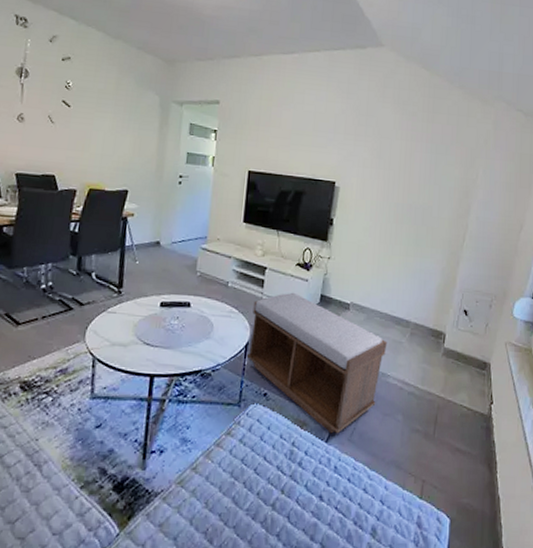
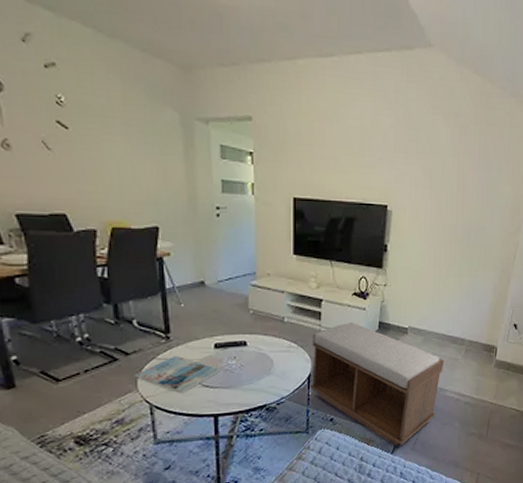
magazine: none [83,310,163,350] -> present [133,355,220,394]

